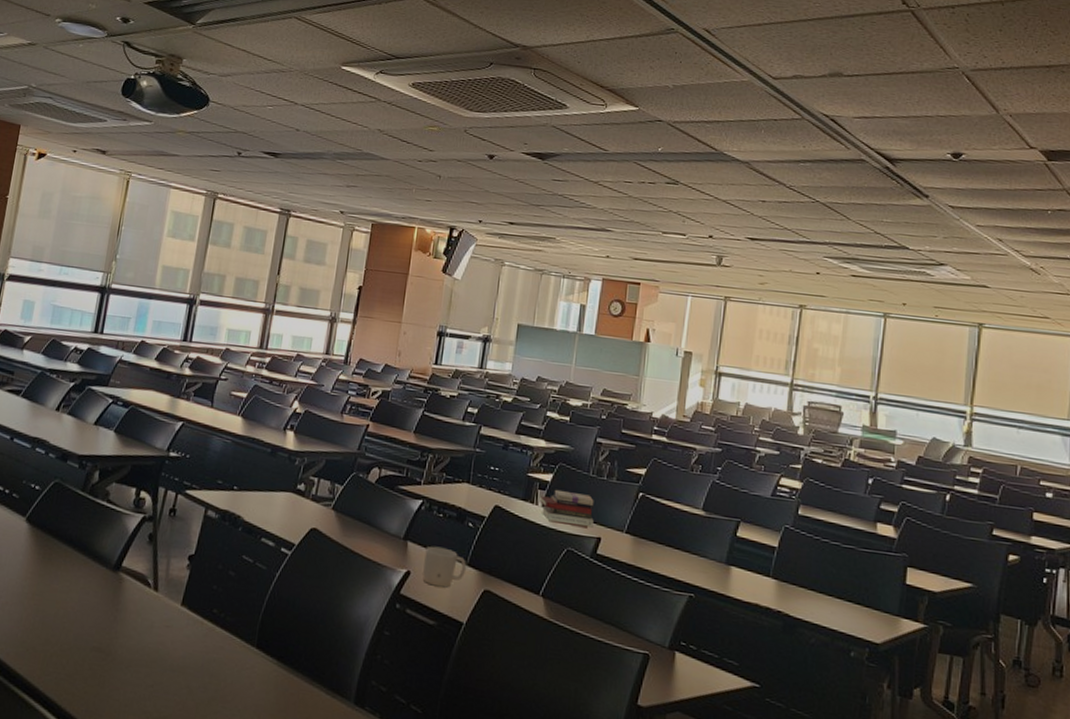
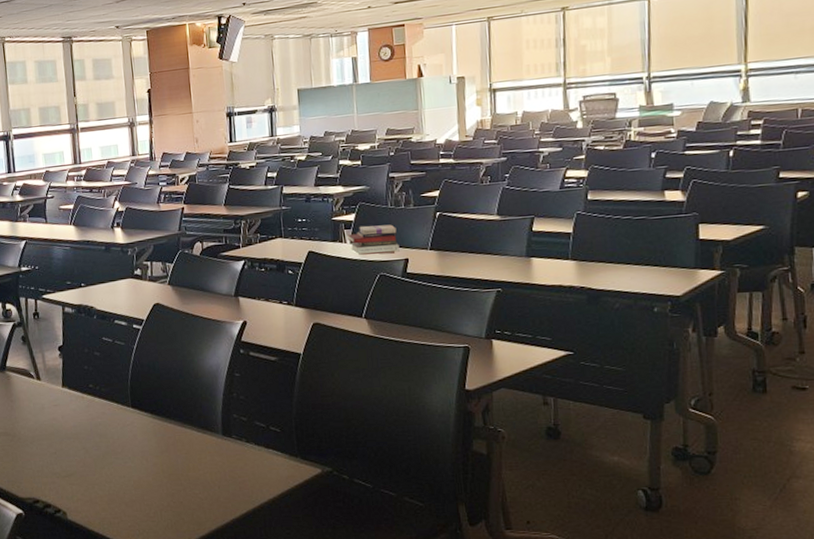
mug: present [422,546,467,588] -> none [255,295,295,329]

